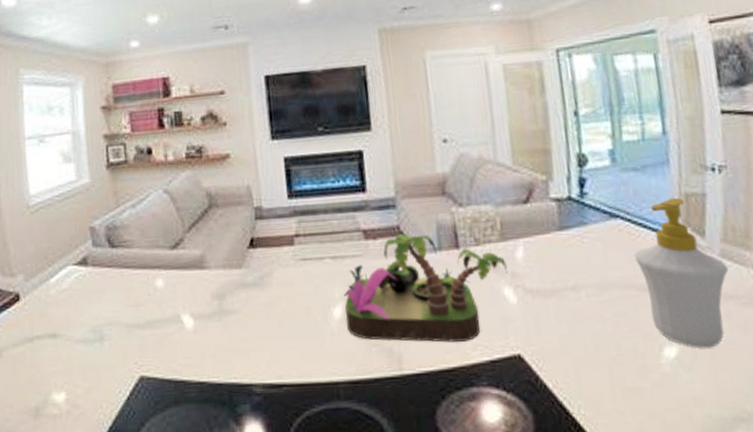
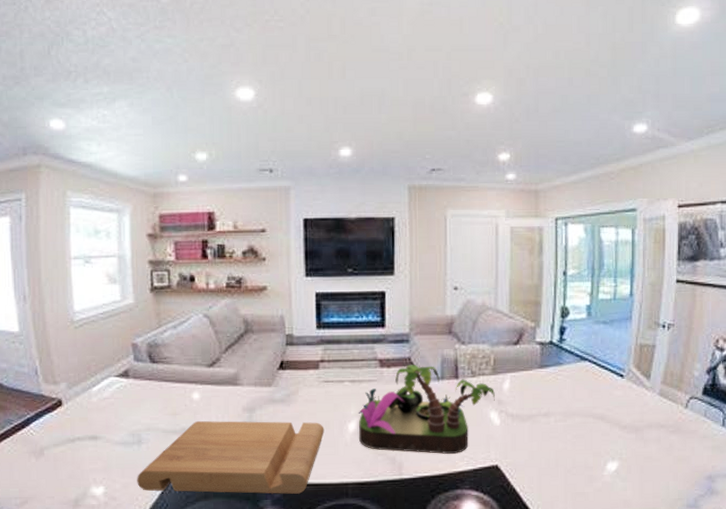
cutting board: none [100,308,306,397] -> present [137,421,324,494]
soap bottle: present [633,197,729,349] -> none [595,347,664,464]

